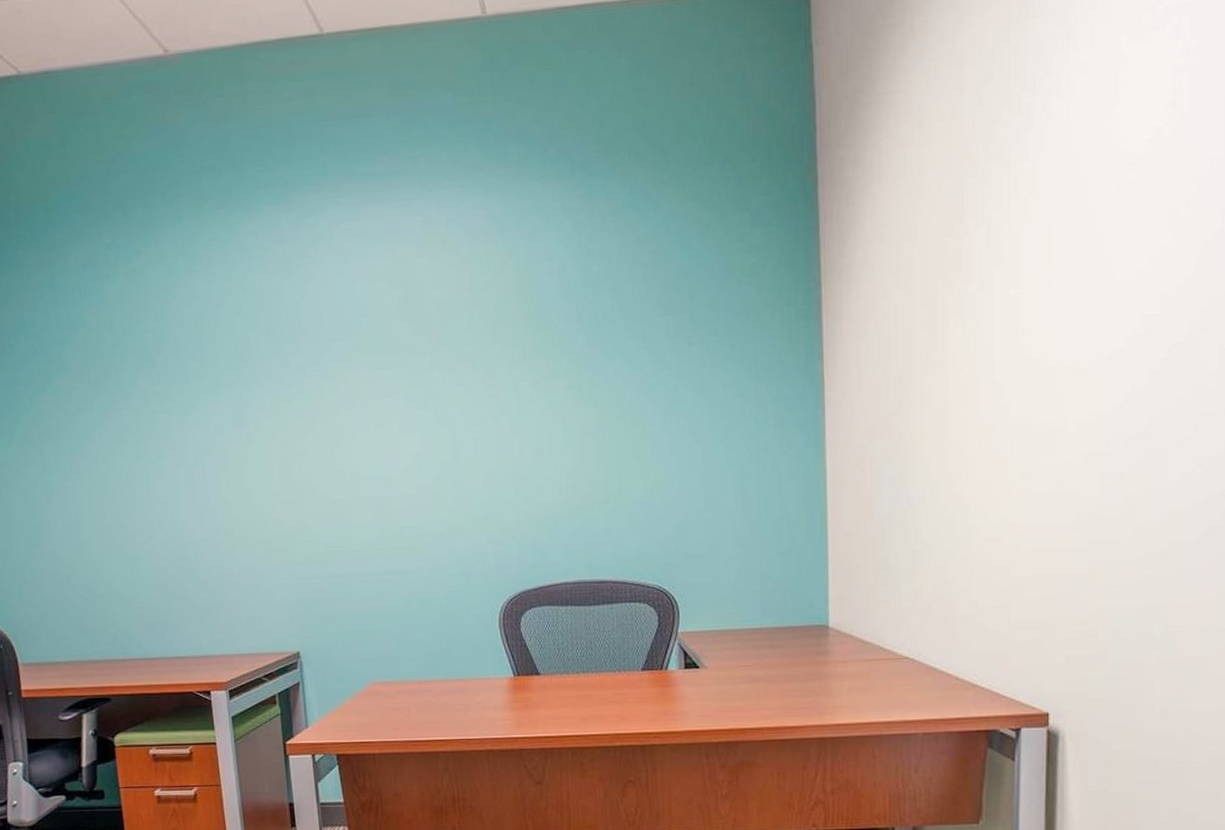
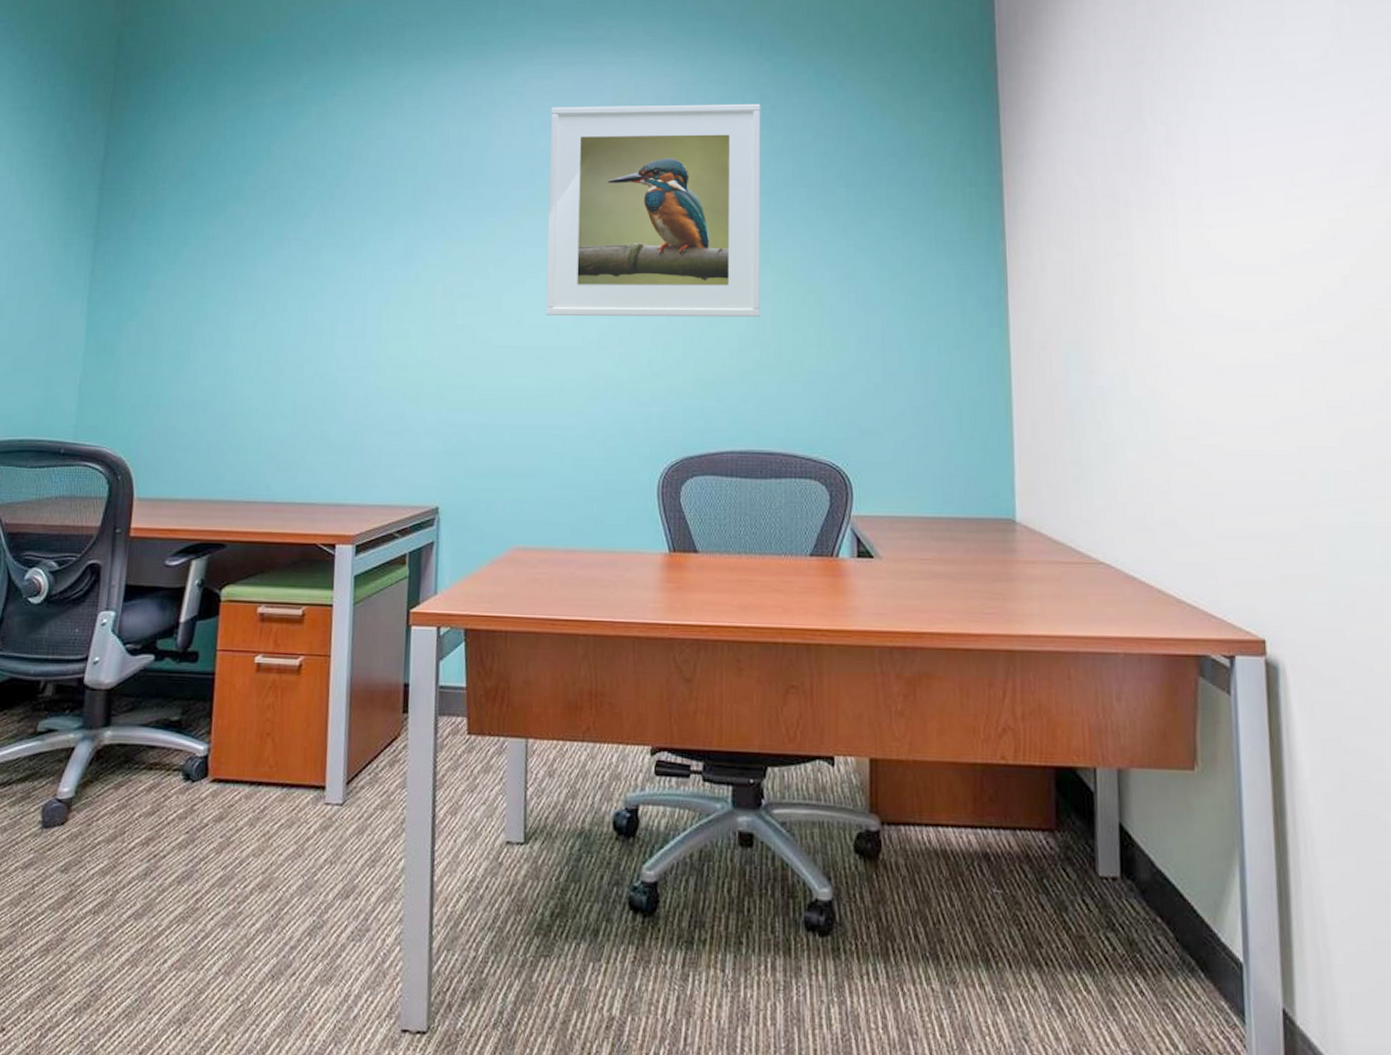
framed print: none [362,232,587,467] -> present [545,103,761,317]

